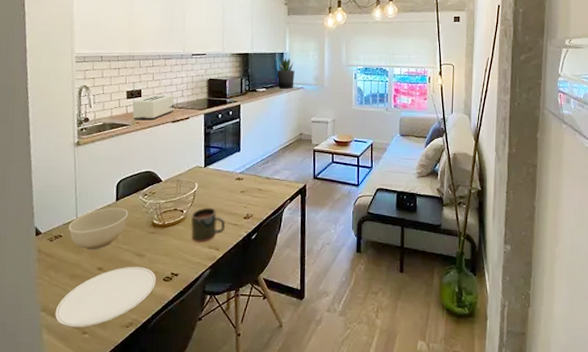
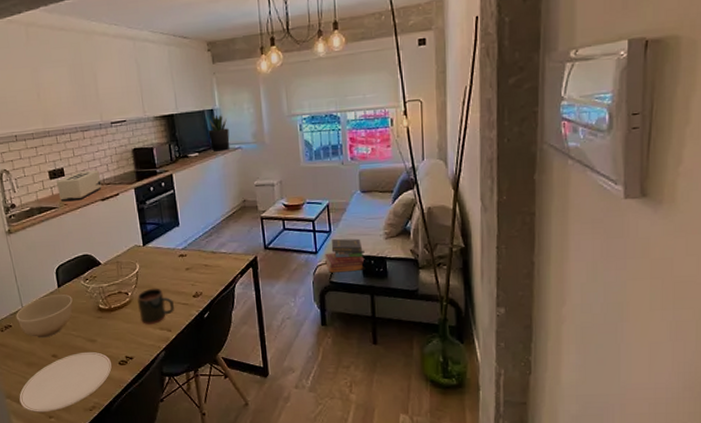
books: none [365,174,400,205] -> present [325,238,367,273]

